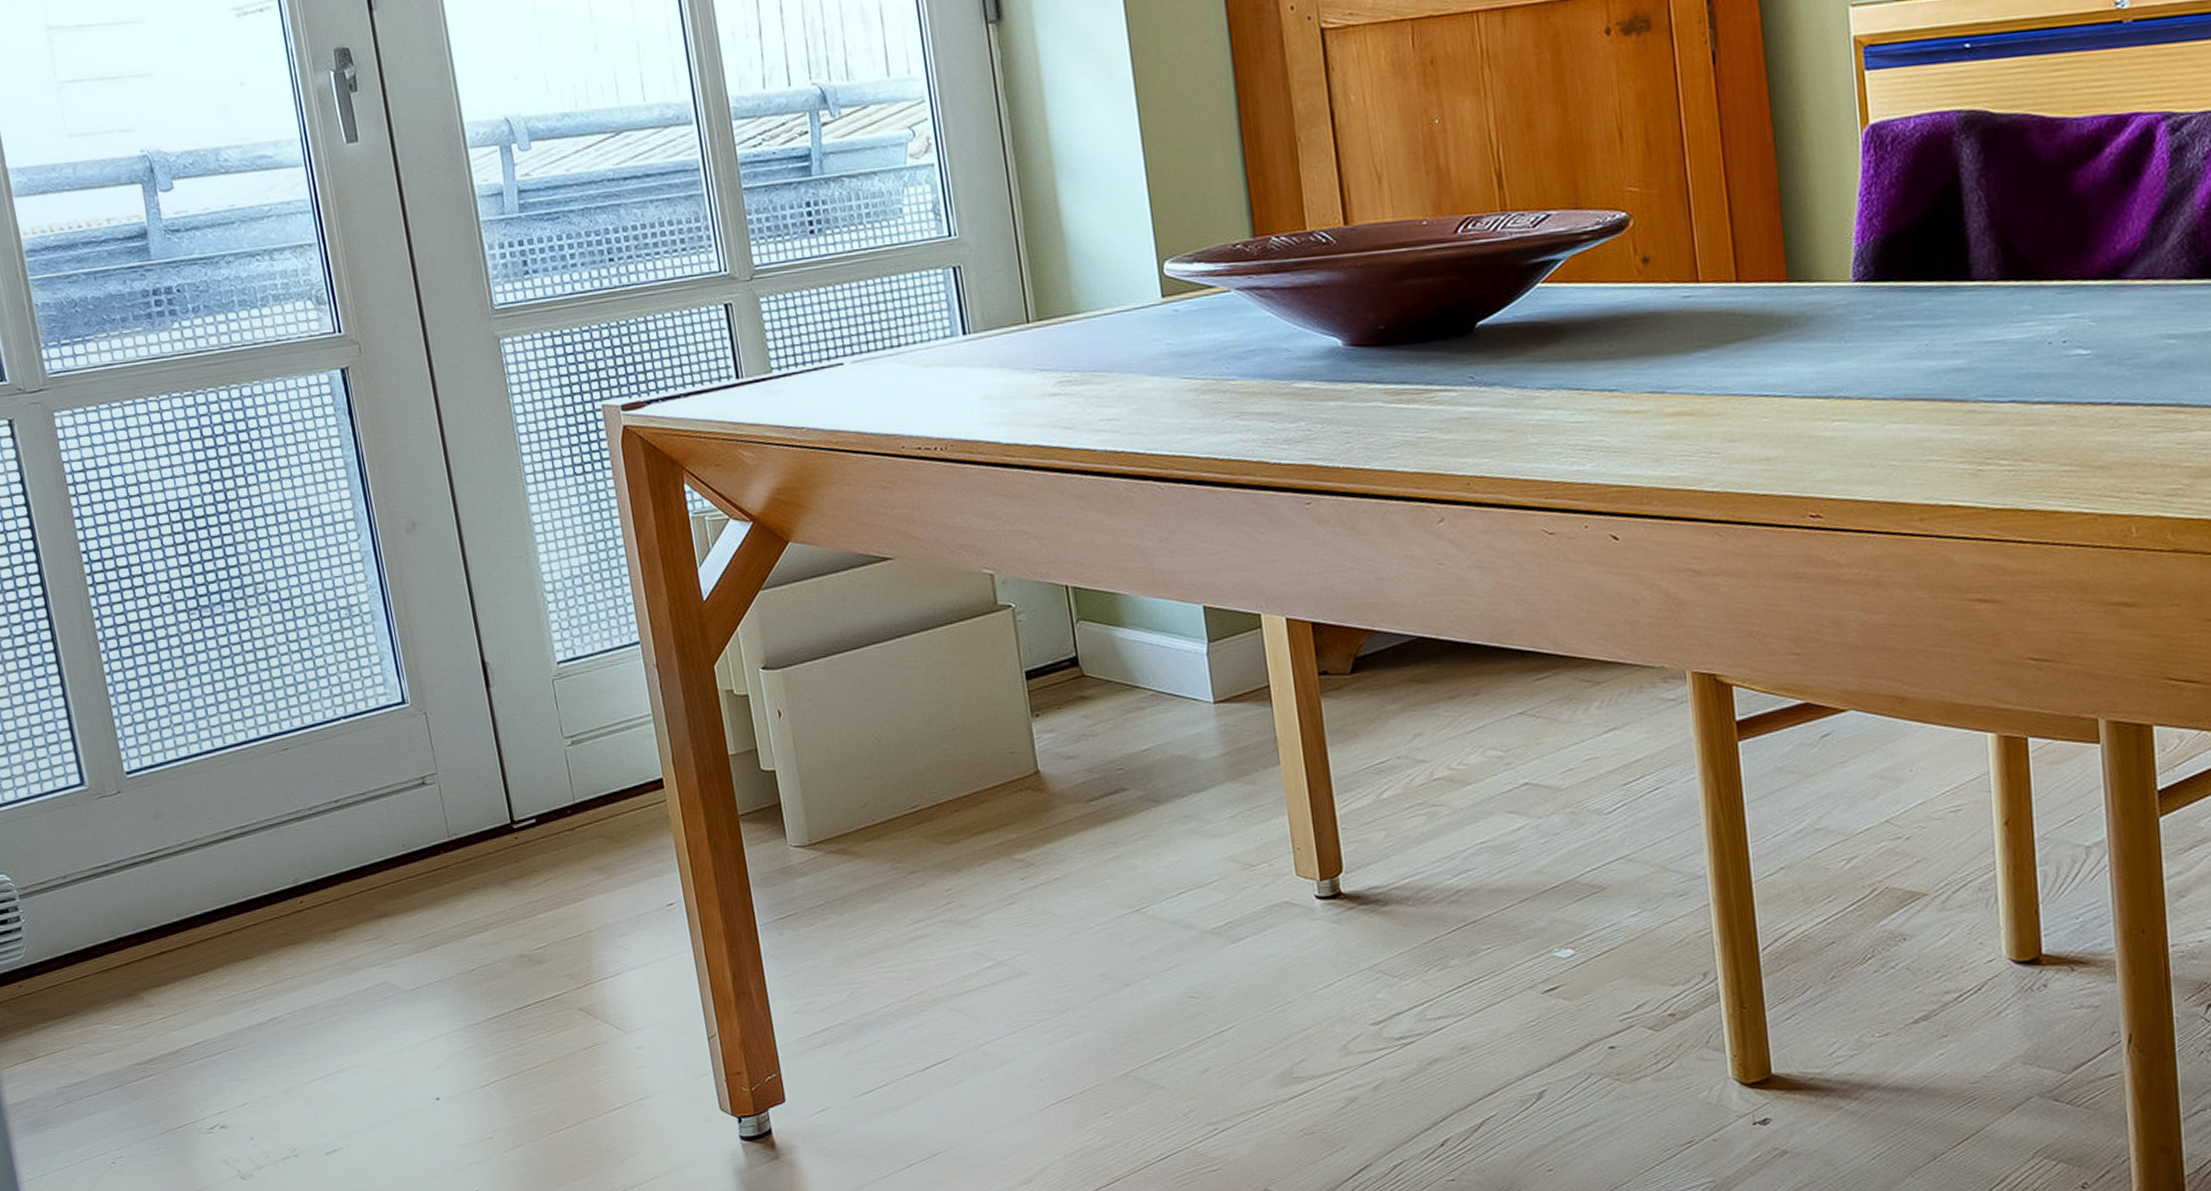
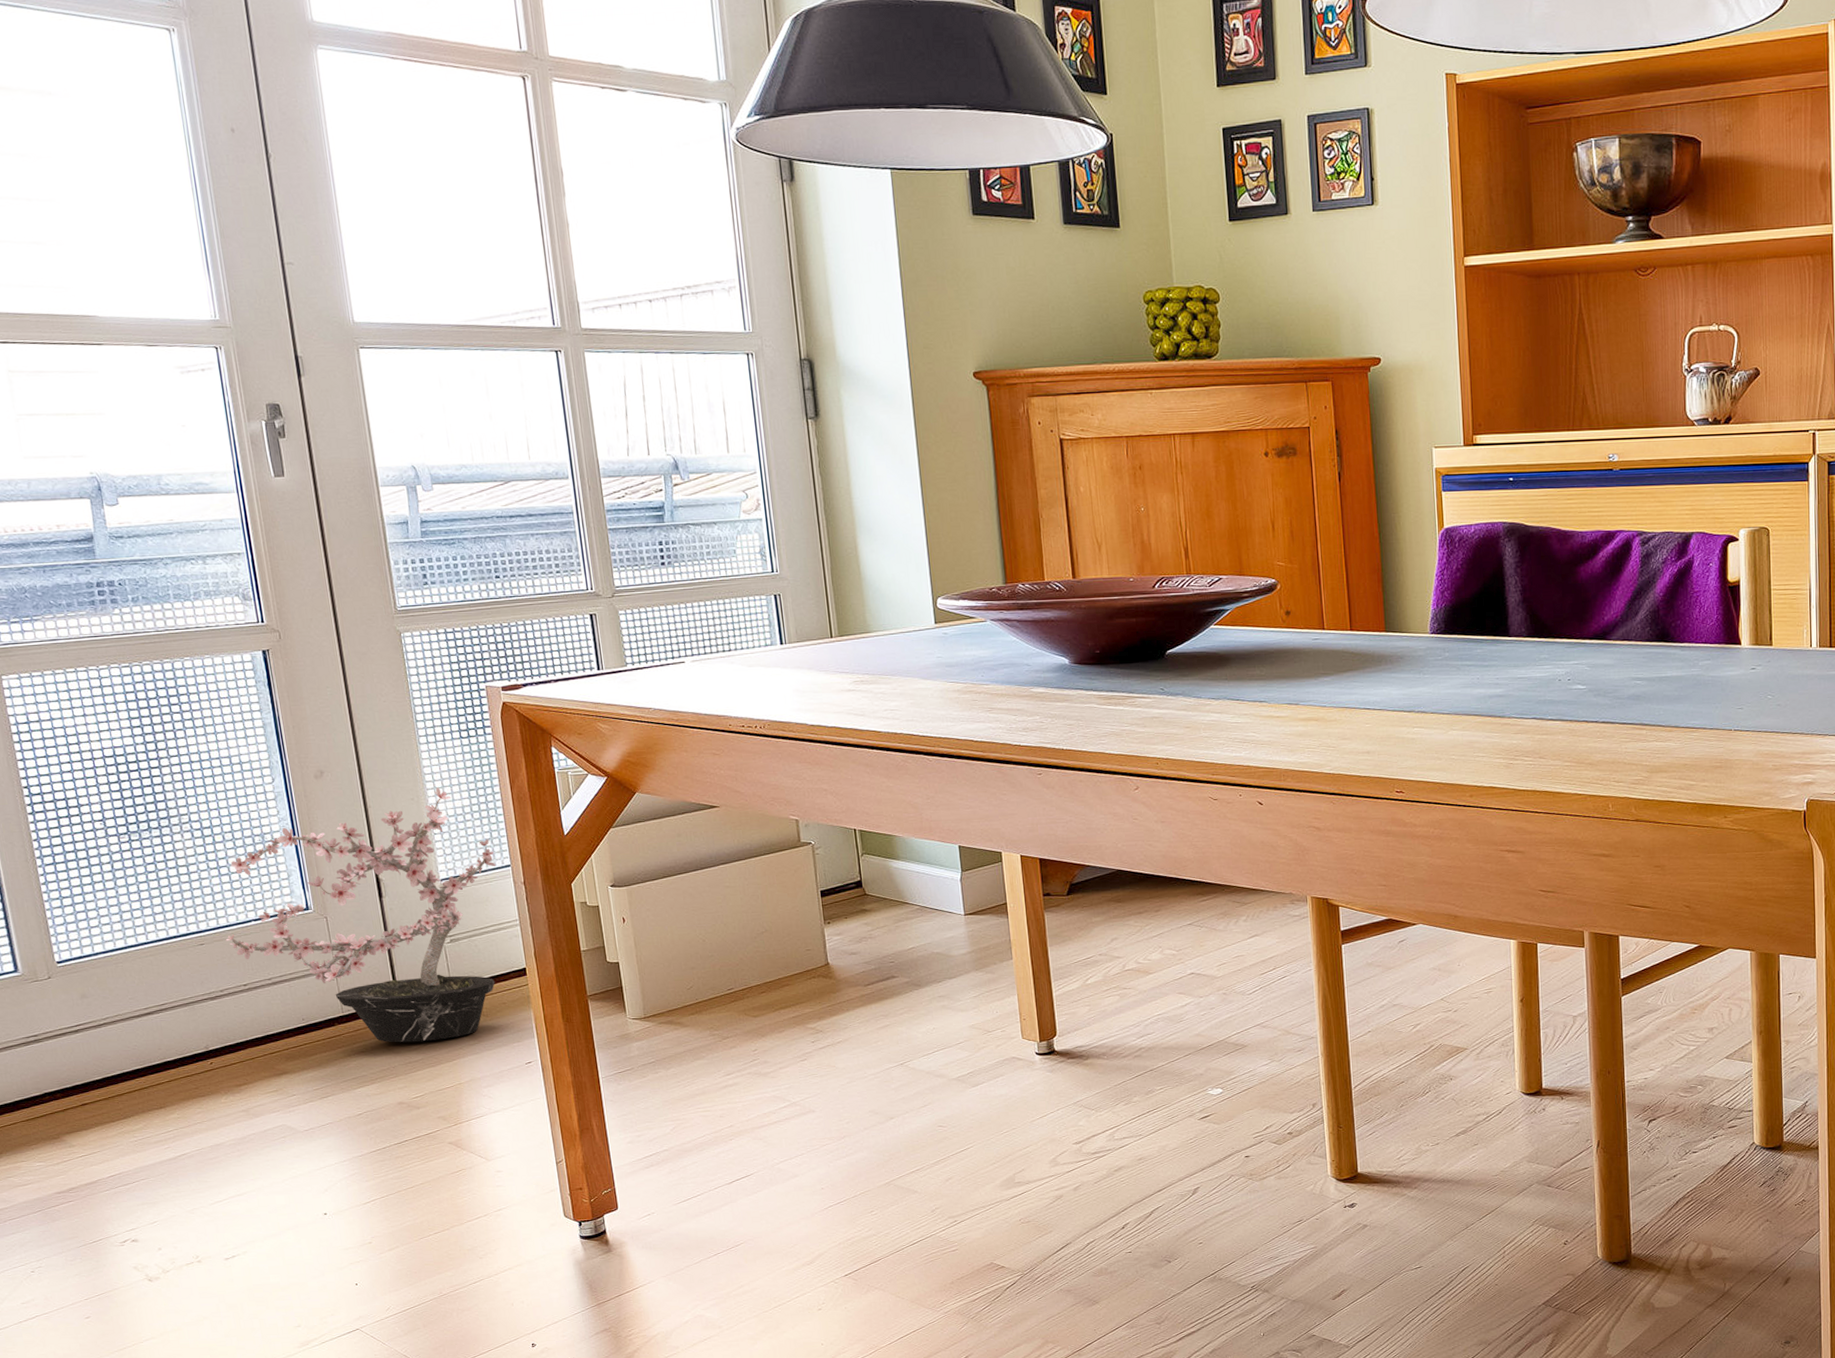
potted plant: none [311,541,627,877] -> present [225,787,496,1043]

